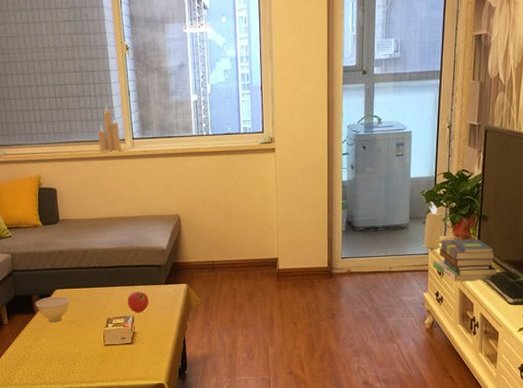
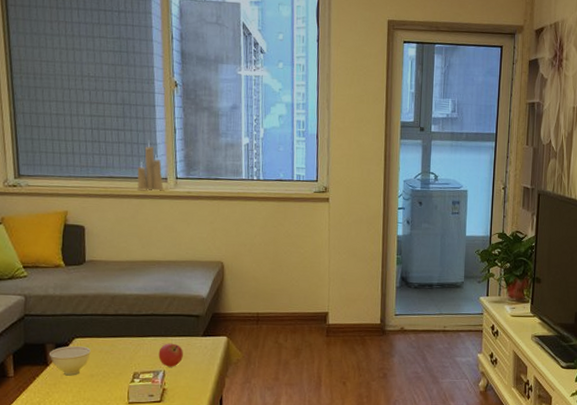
candle: present [420,202,443,250] -> none [475,261,497,310]
books: present [432,239,497,282] -> none [487,300,551,344]

